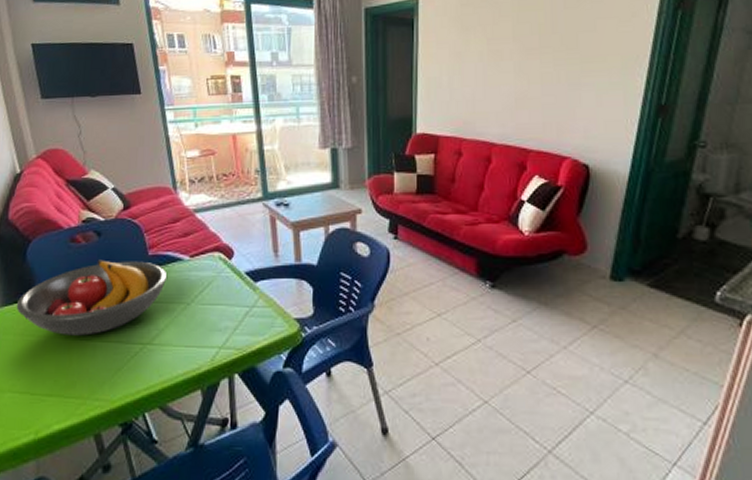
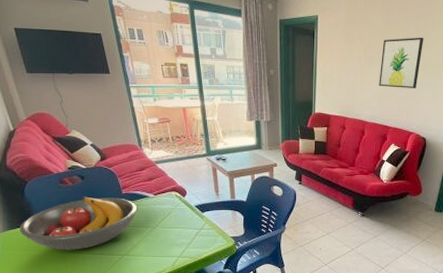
wall art: none [510,16,578,92] -> present [379,37,424,88]

